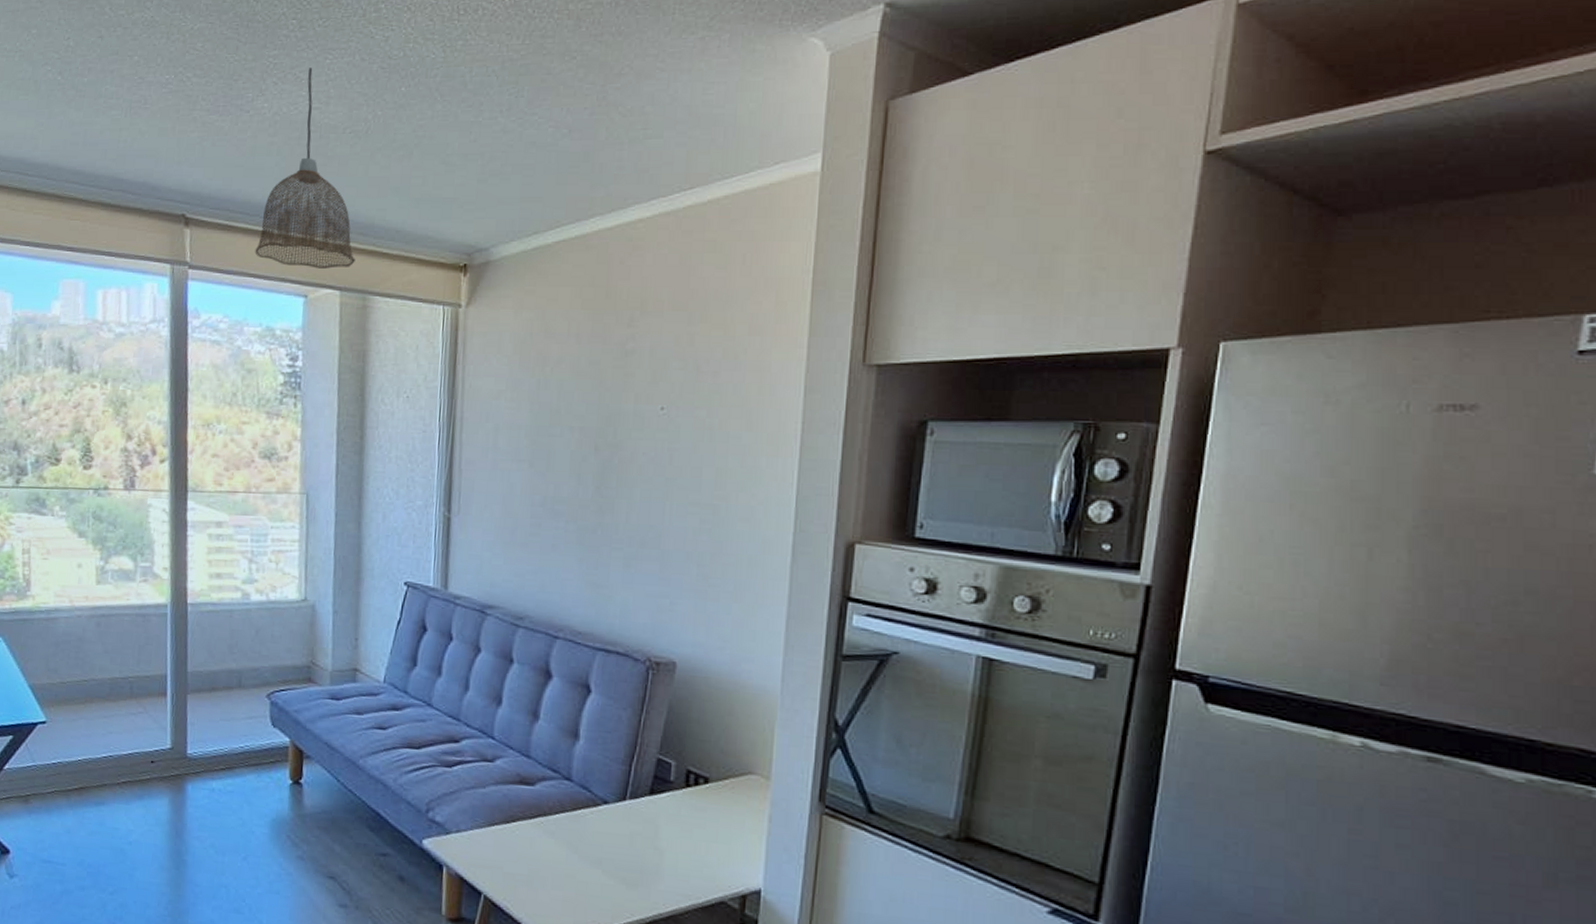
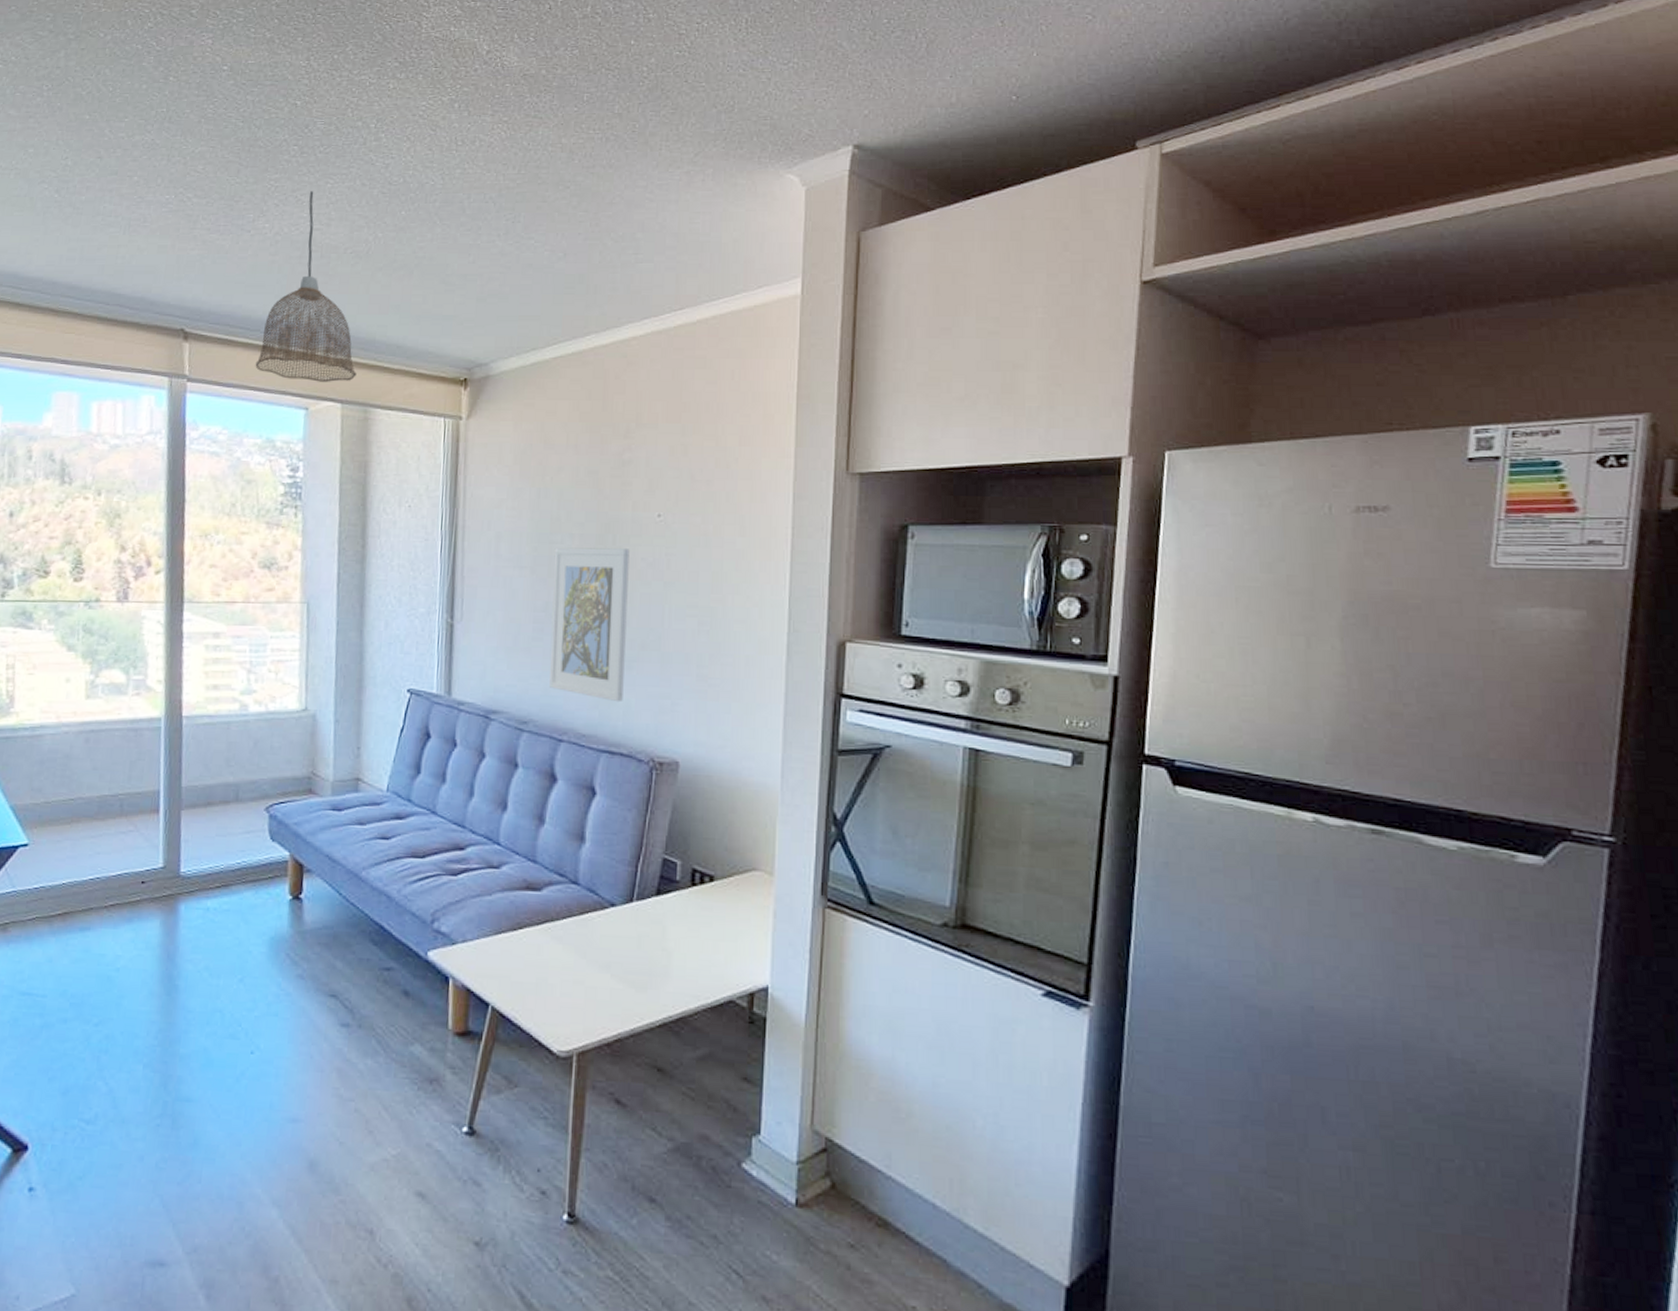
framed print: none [546,440,631,601] -> present [549,547,630,703]

